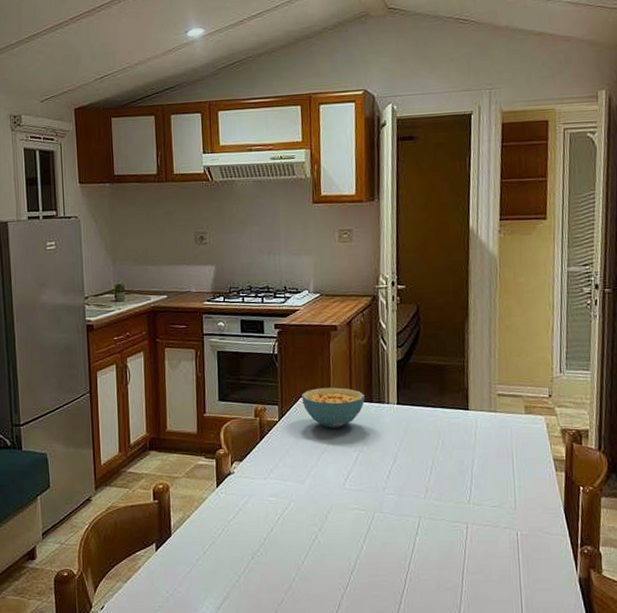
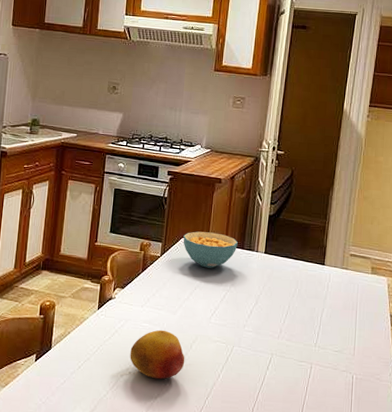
fruit: none [258,502,322,558] -> present [130,329,185,380]

